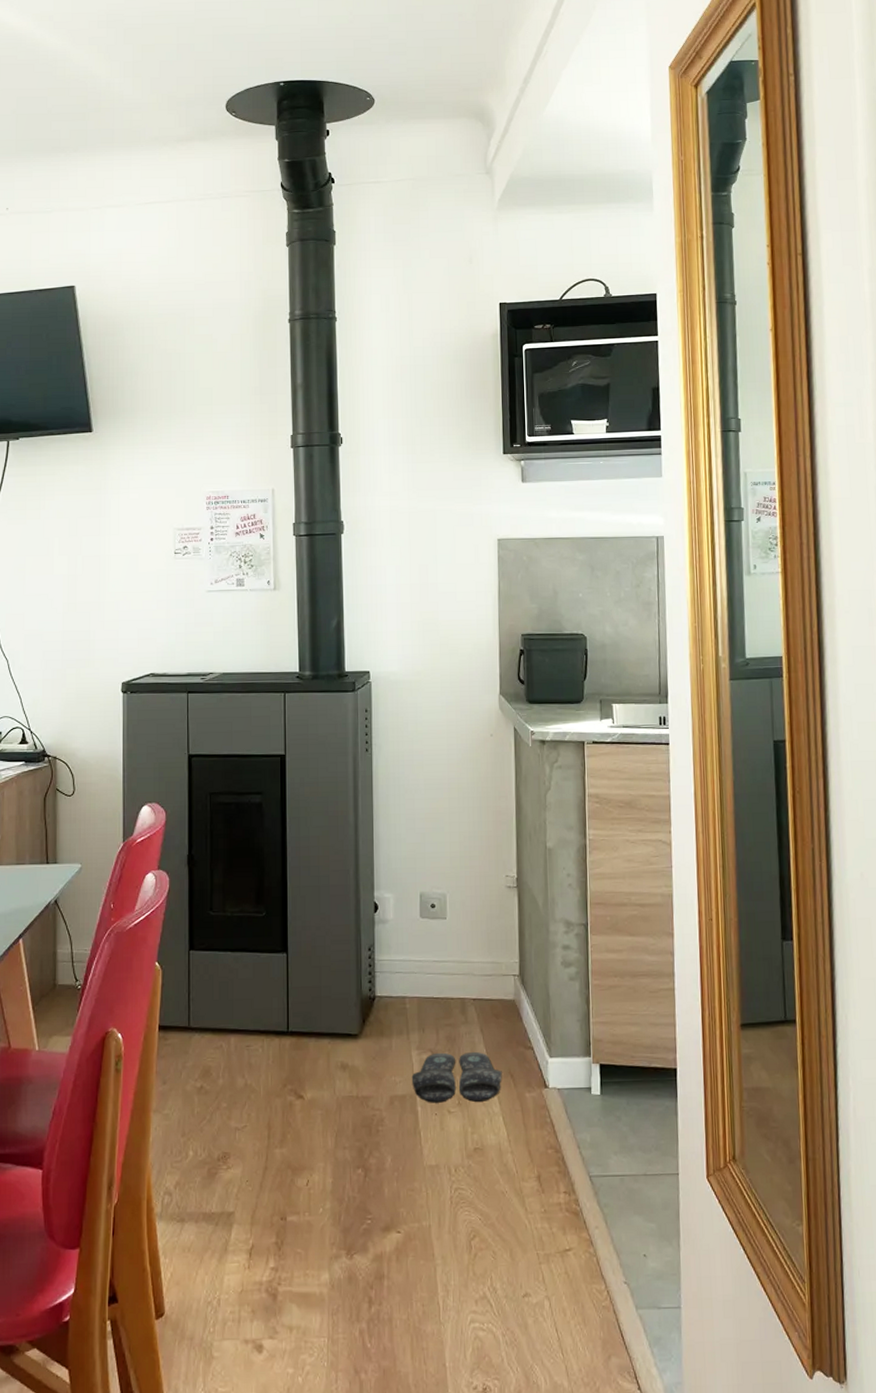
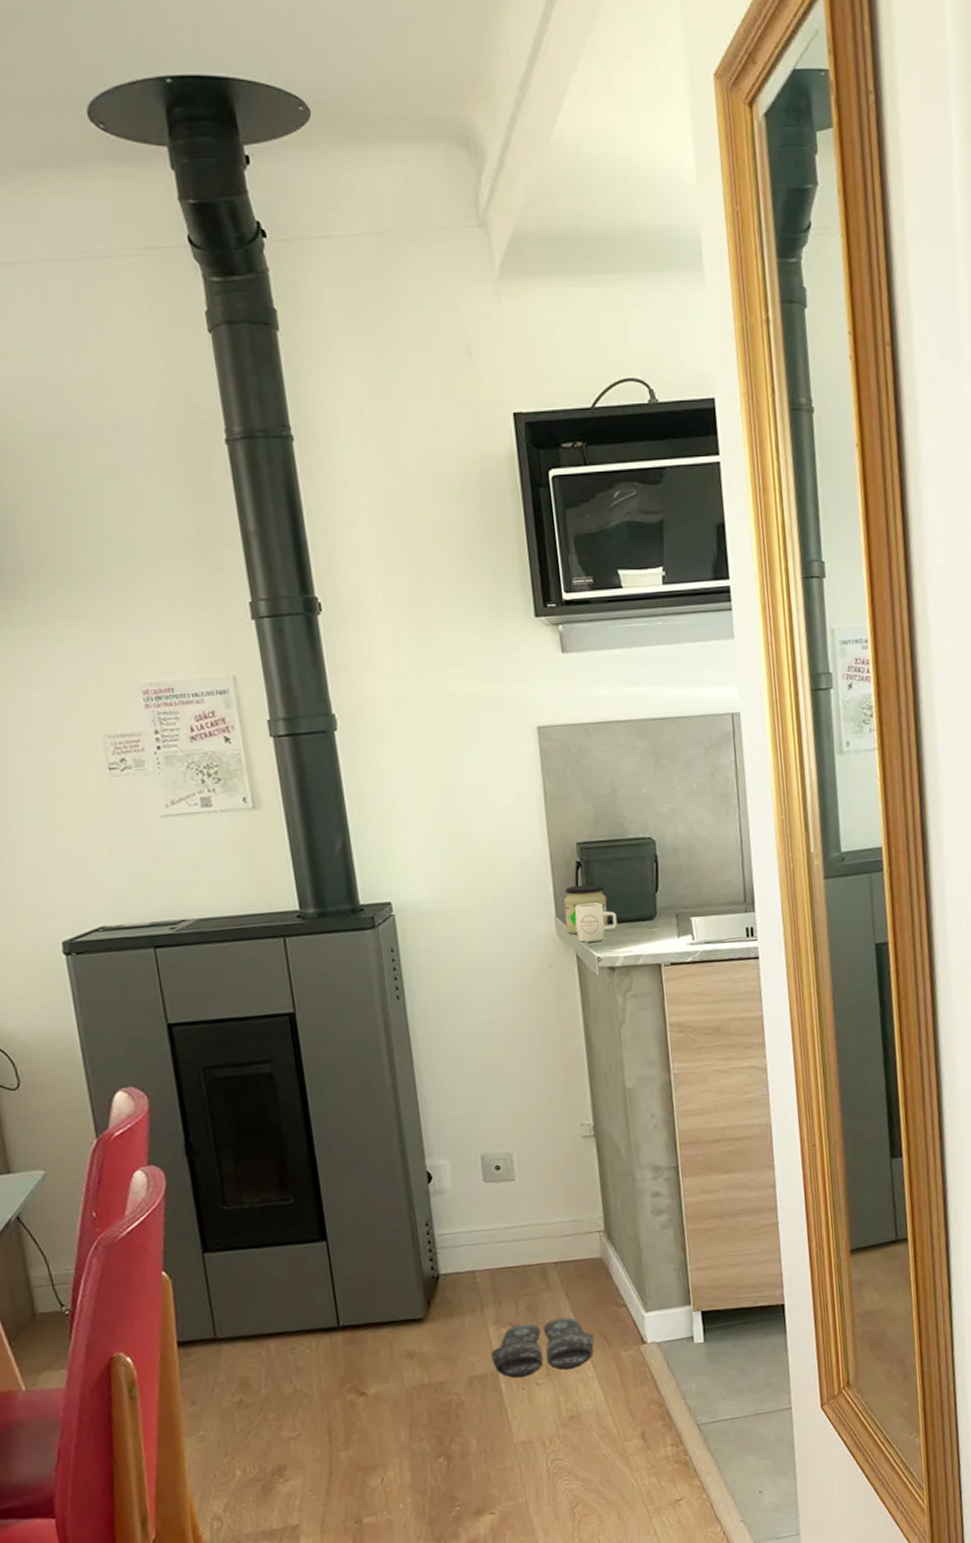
jar: none [507,669,543,711] -> present [564,884,609,935]
mug: none [515,684,550,718] -> present [574,902,617,943]

